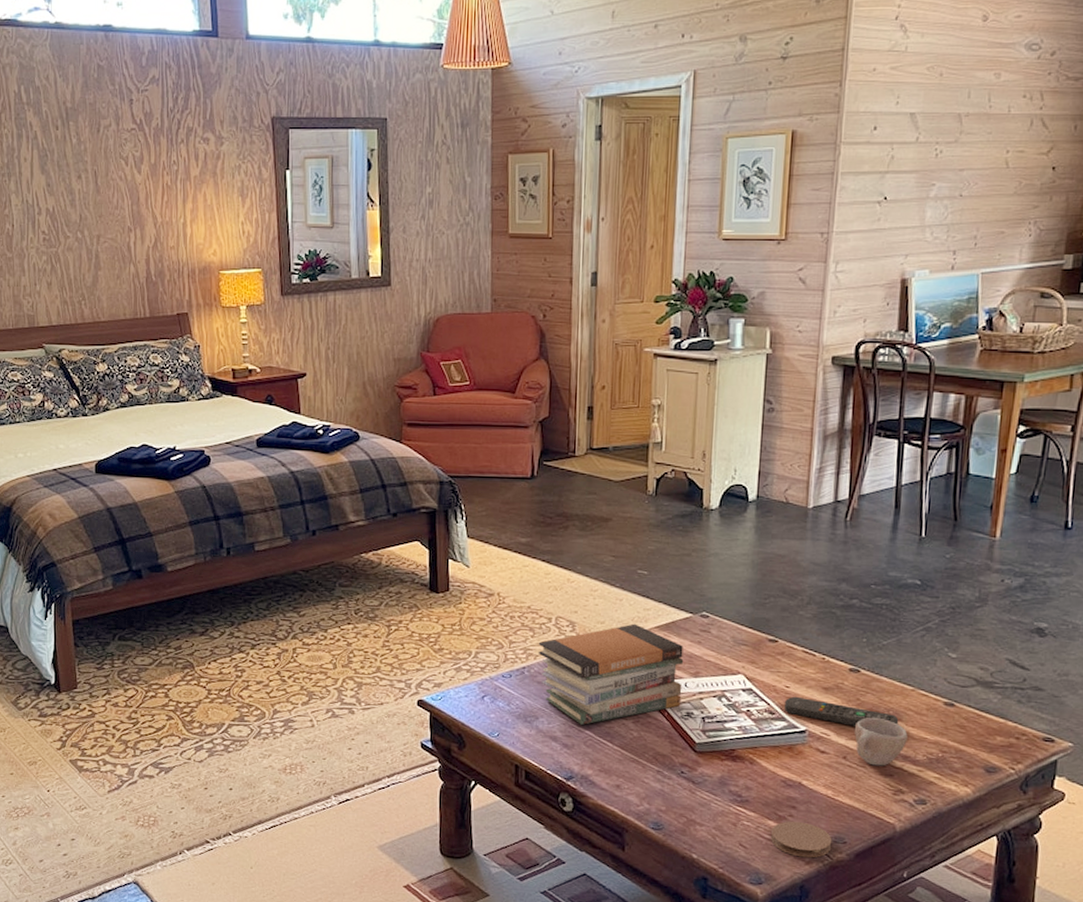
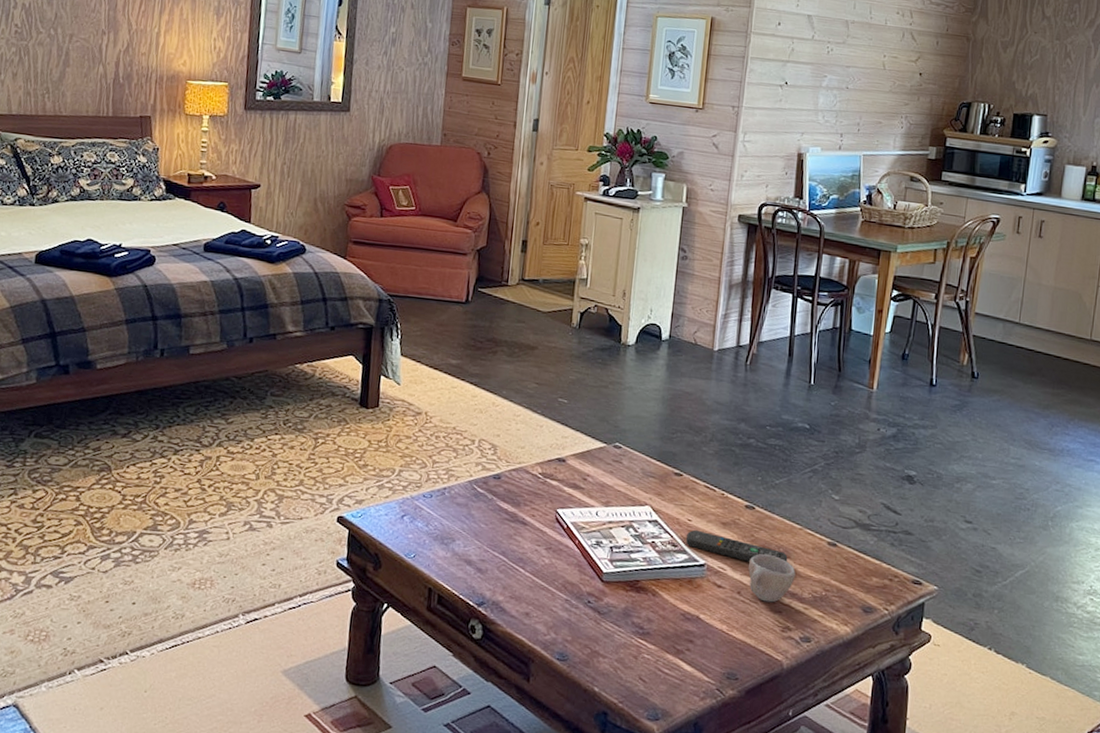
book stack: present [538,623,684,725] -> none [459,450,597,550]
coaster: present [771,821,833,858] -> none [669,655,726,694]

